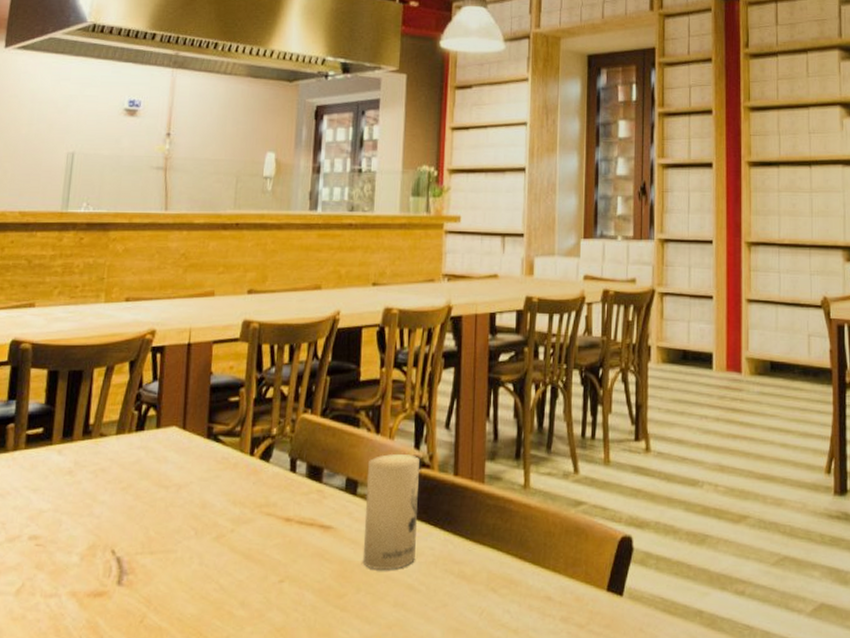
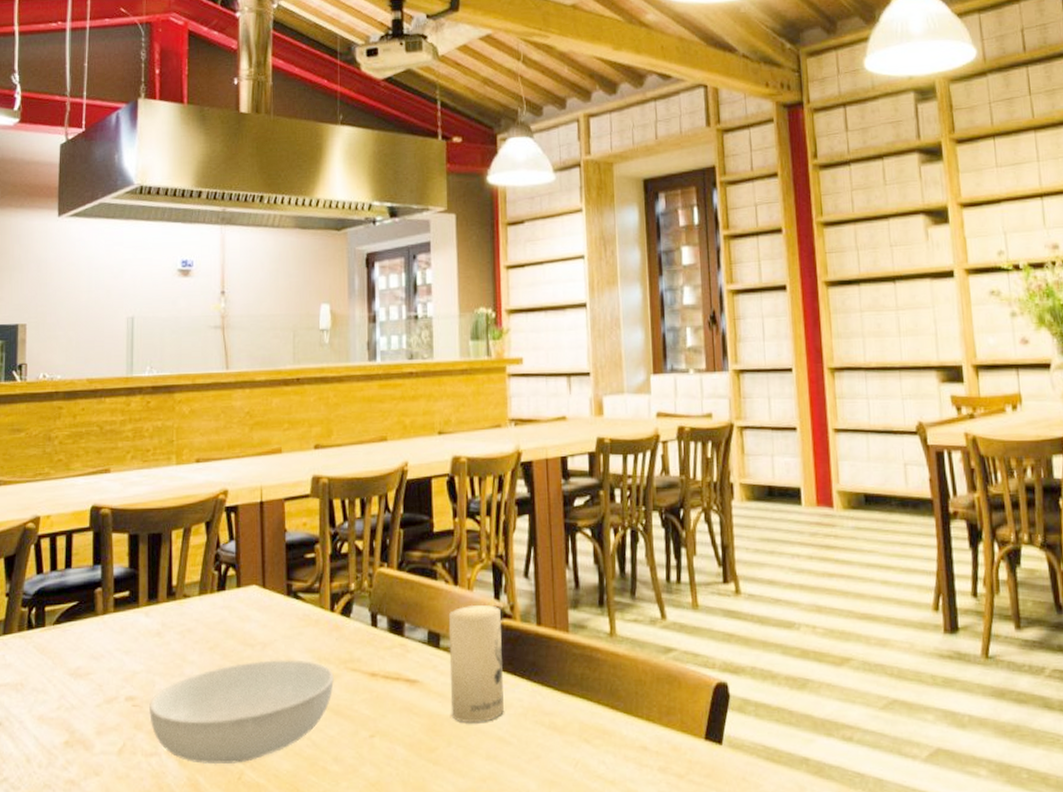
serving bowl: none [53,502,248,607] -> present [149,659,334,765]

